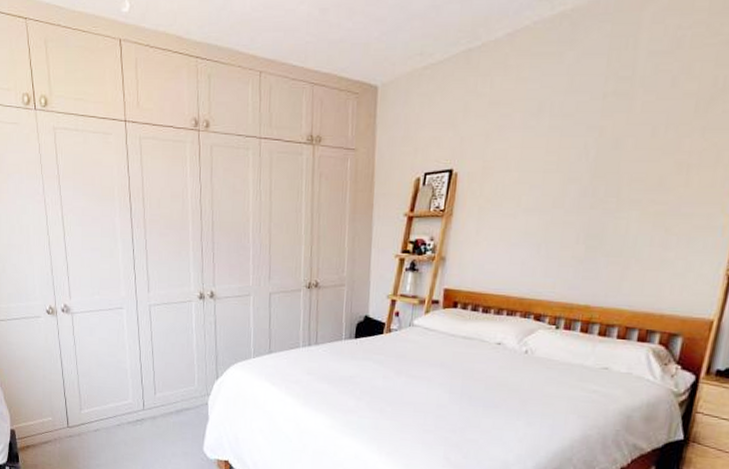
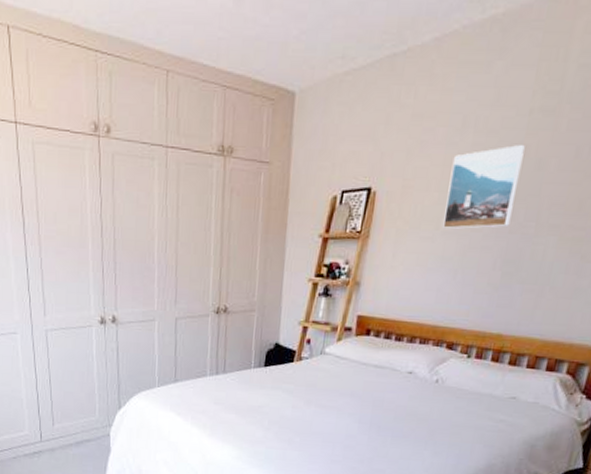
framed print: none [524,125,601,207] -> present [442,144,525,230]

